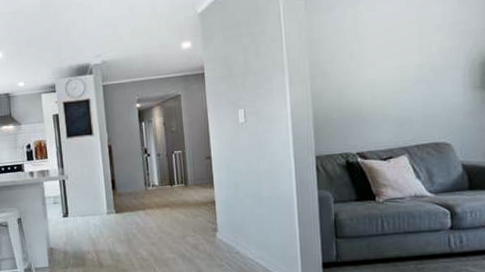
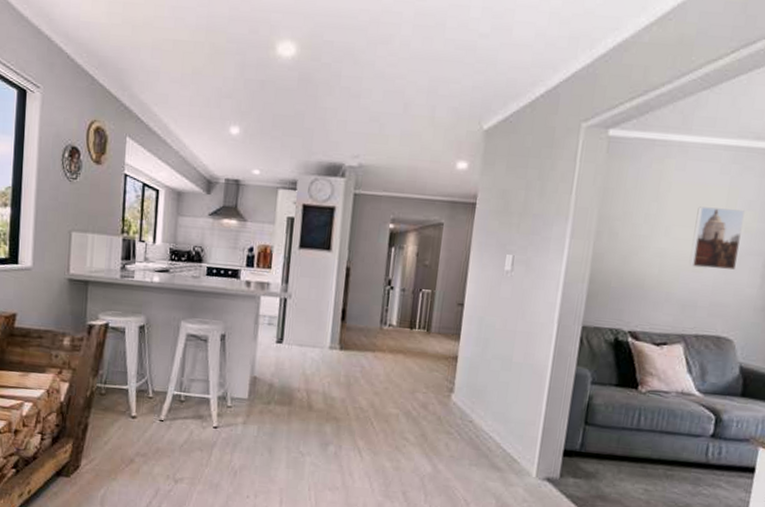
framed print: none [394,33,439,89] -> present [690,207,745,271]

